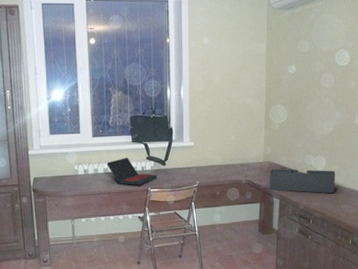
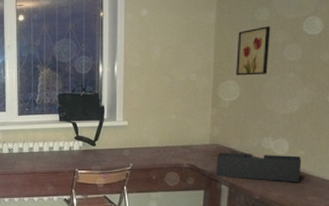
laptop: present [106,157,157,185] -> none [32,136,86,166]
wall art: none [284,57,311,101] -> present [236,26,271,76]

